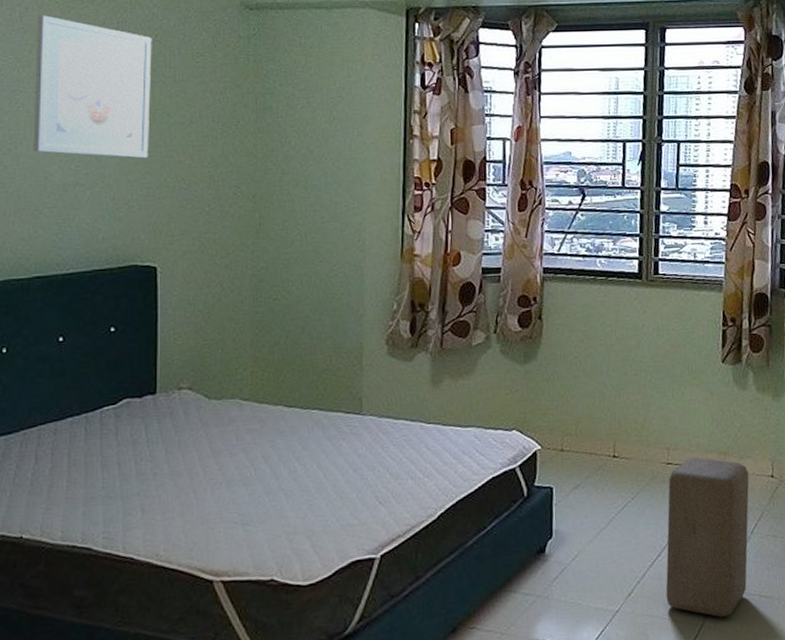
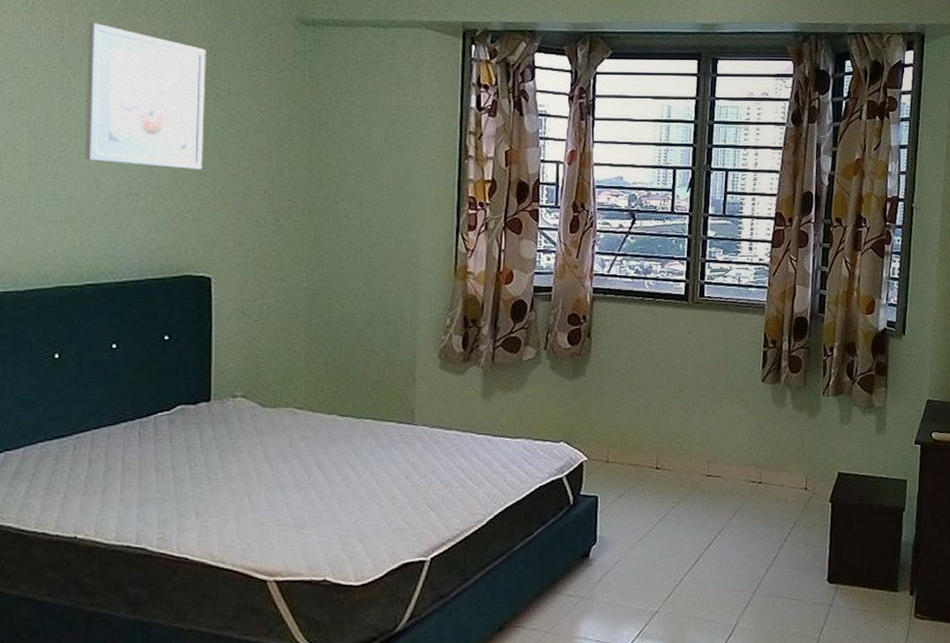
stool: present [665,457,750,618] -> none [702,470,784,618]

